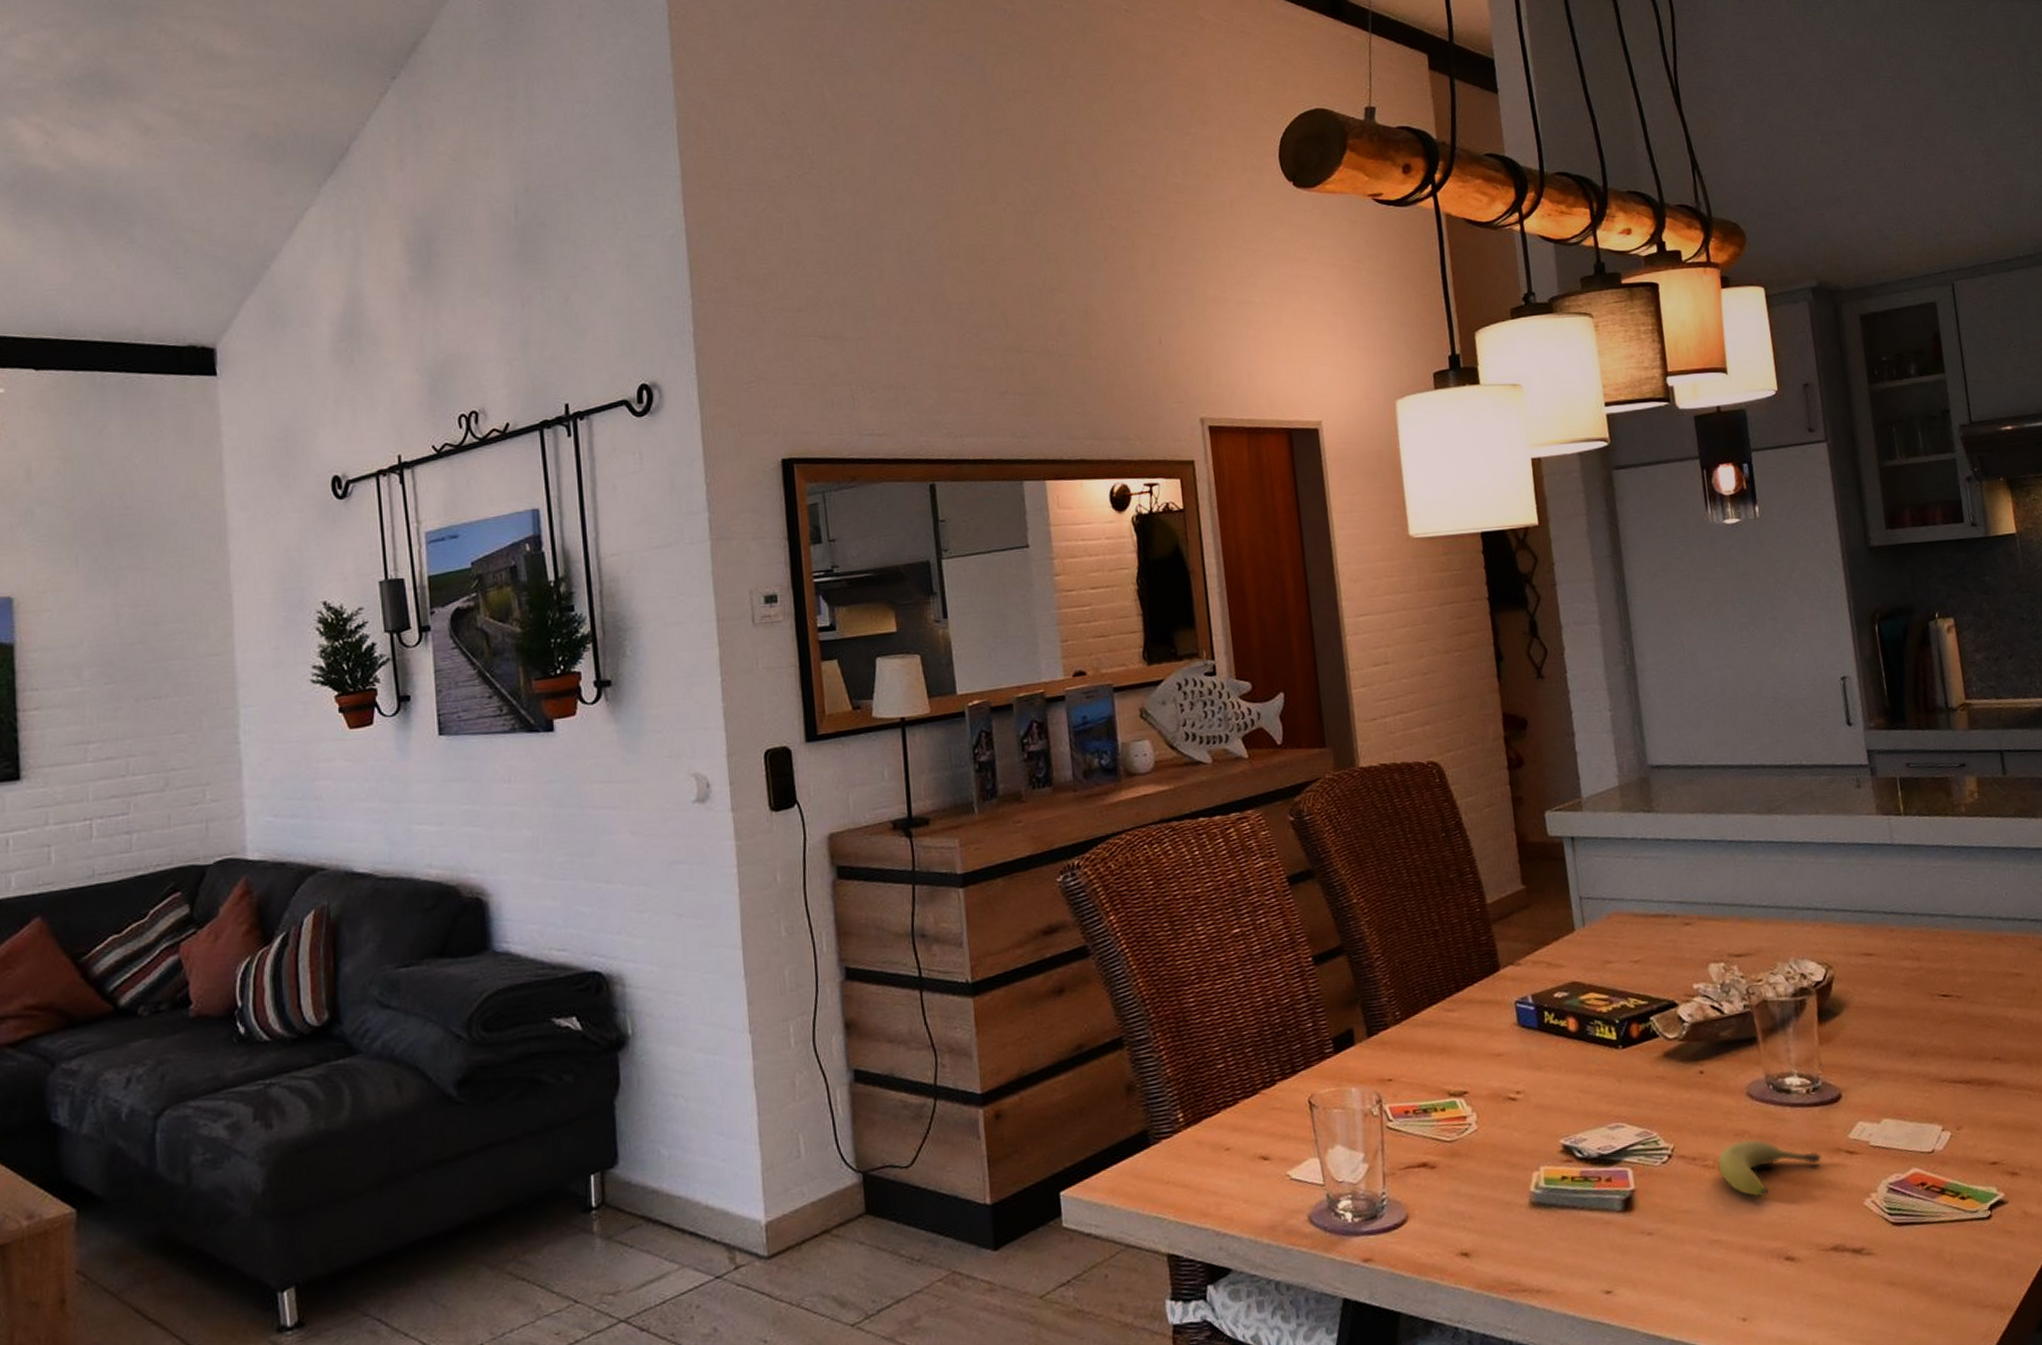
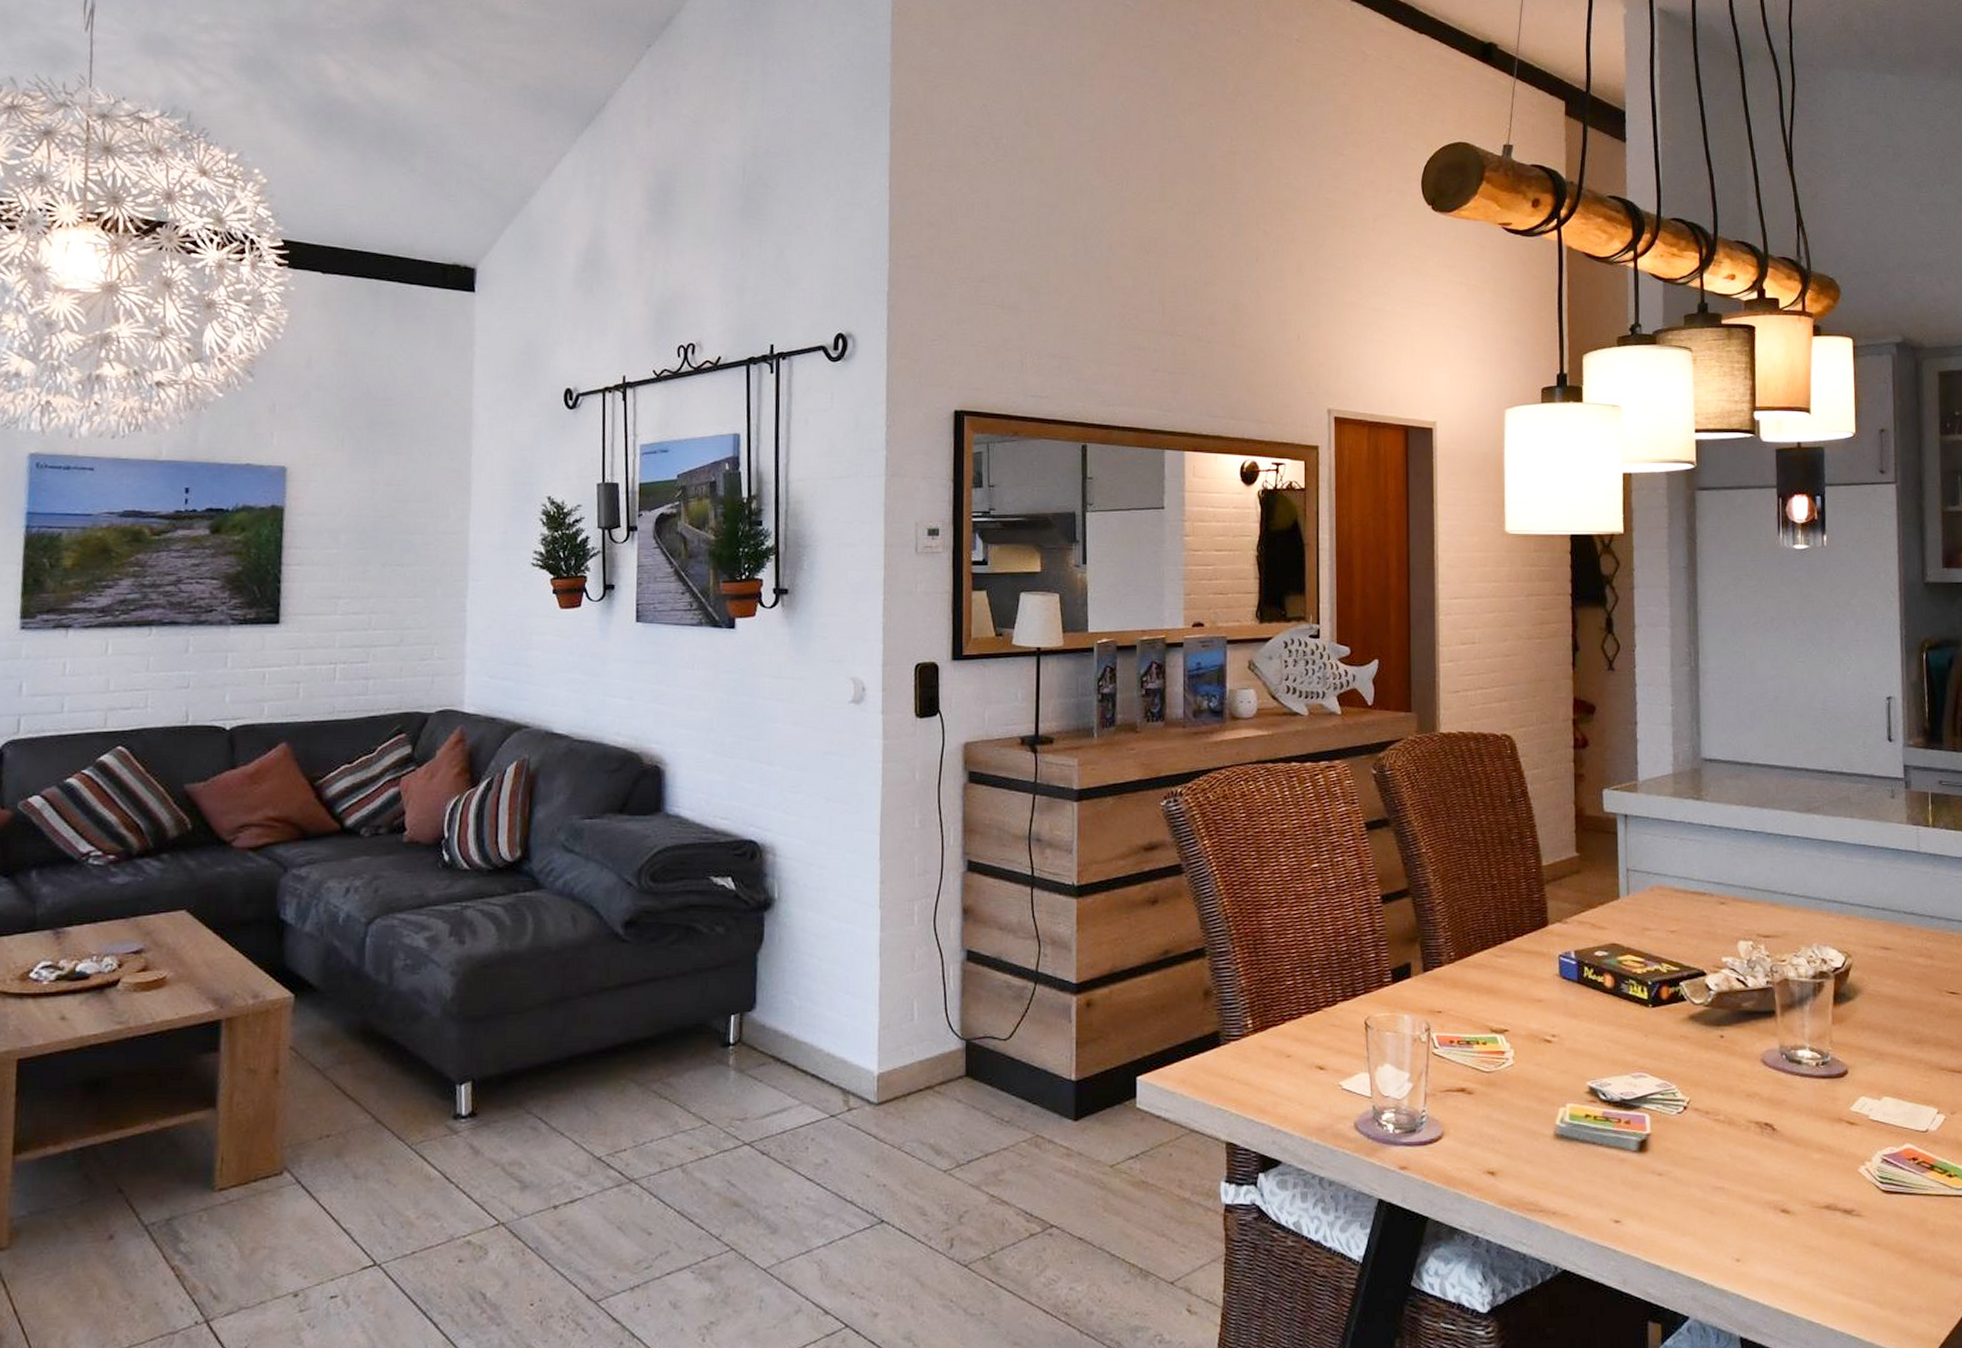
fruit: present [1717,1139,1821,1198] -> none [1728,1101,1823,1153]

